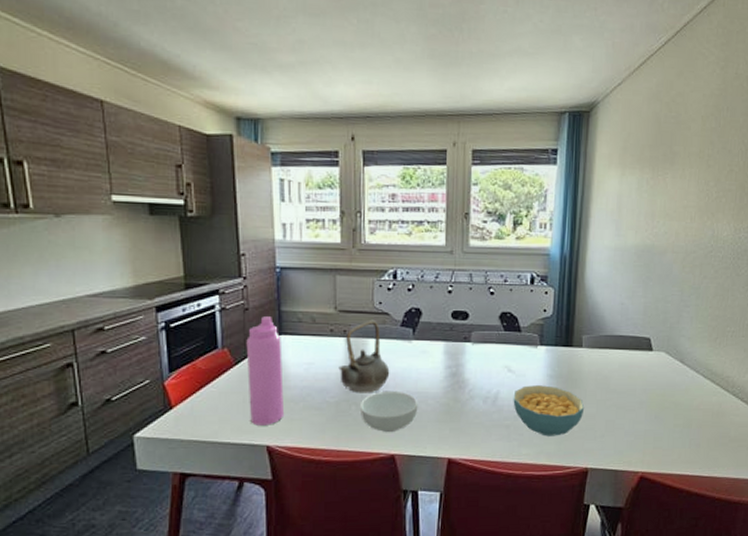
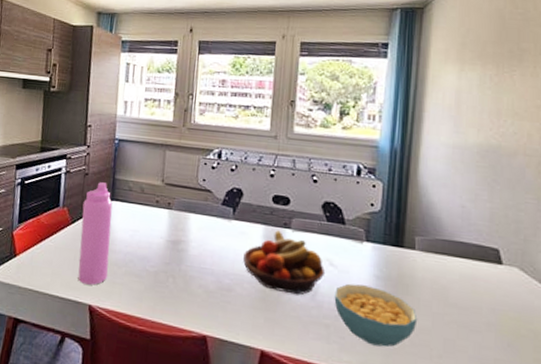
teapot: present [338,319,390,393] -> none [160,195,208,268]
cereal bowl: present [360,390,418,433] -> none [177,268,234,312]
fruit bowl: none [426,345,505,403] -> present [243,230,326,295]

